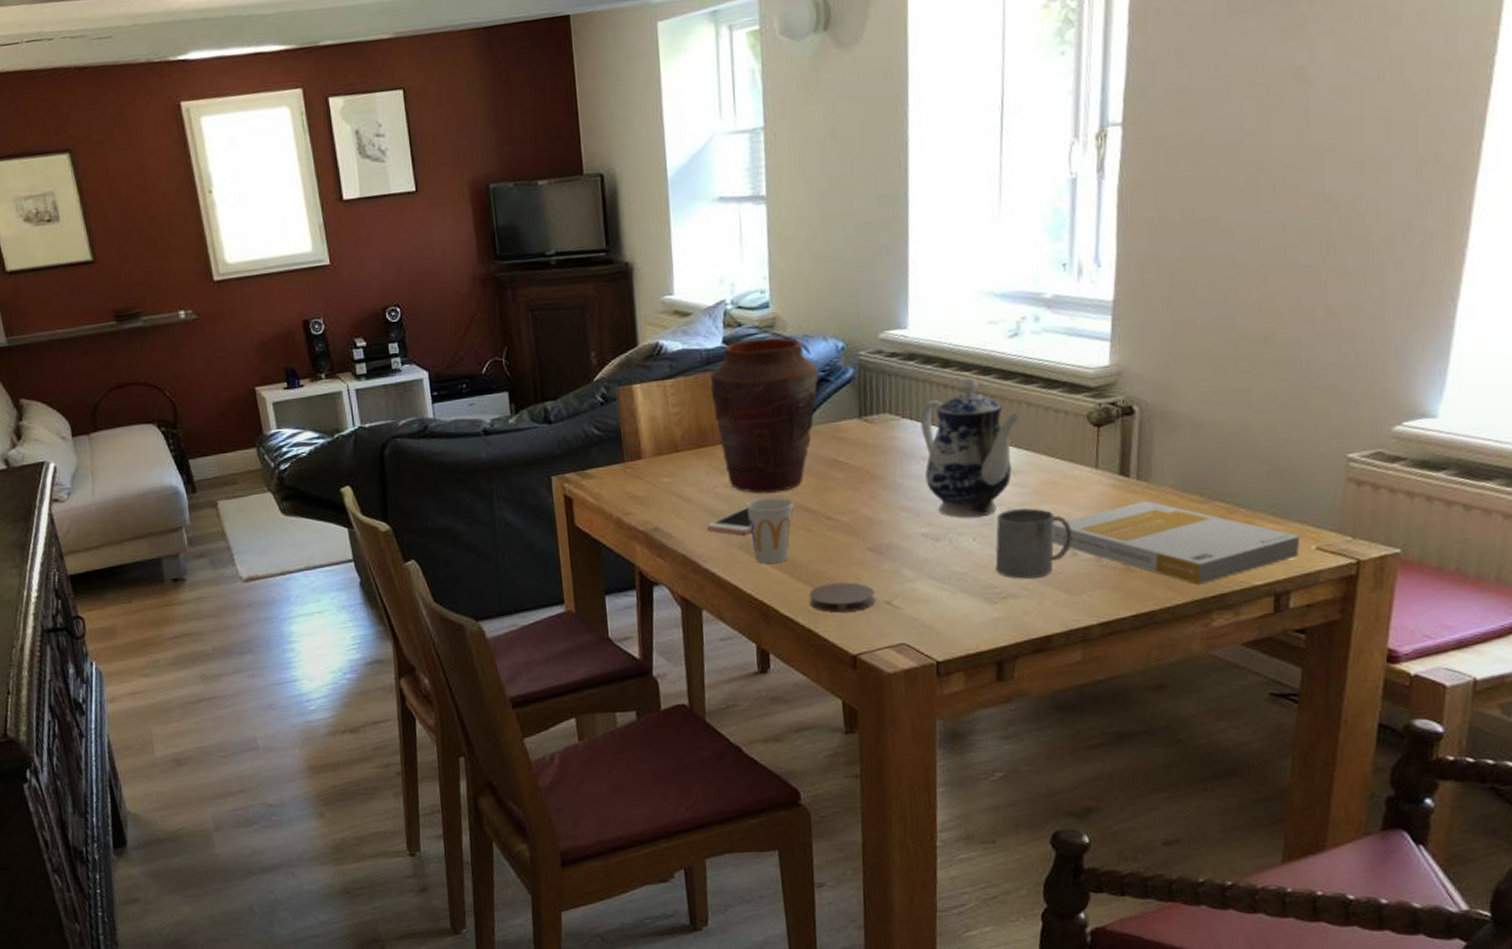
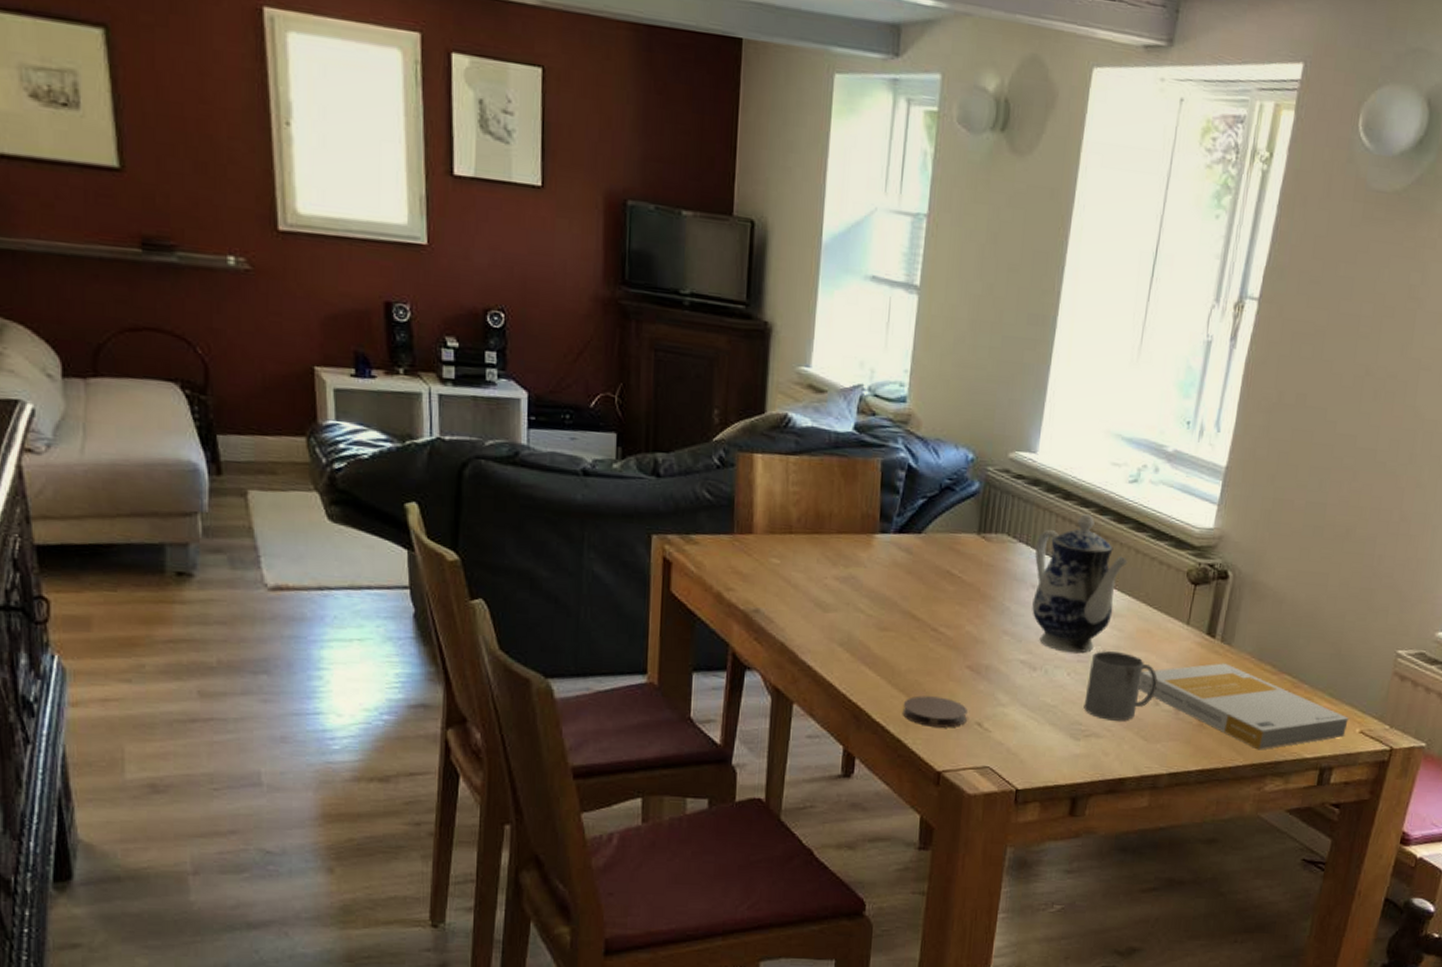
cell phone: present [706,505,795,535] -> none [810,603,902,633]
vase: present [709,337,819,493] -> none [834,430,946,594]
cup: present [745,497,794,564] -> none [853,597,901,667]

